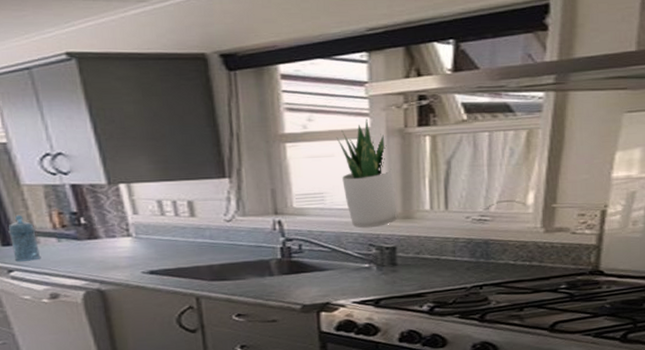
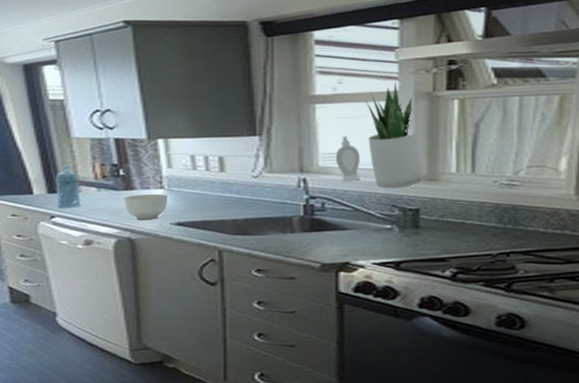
bowl: none [88,242,137,270] -> present [124,194,168,219]
soap bottle: none [309,175,337,224] -> present [335,136,361,183]

